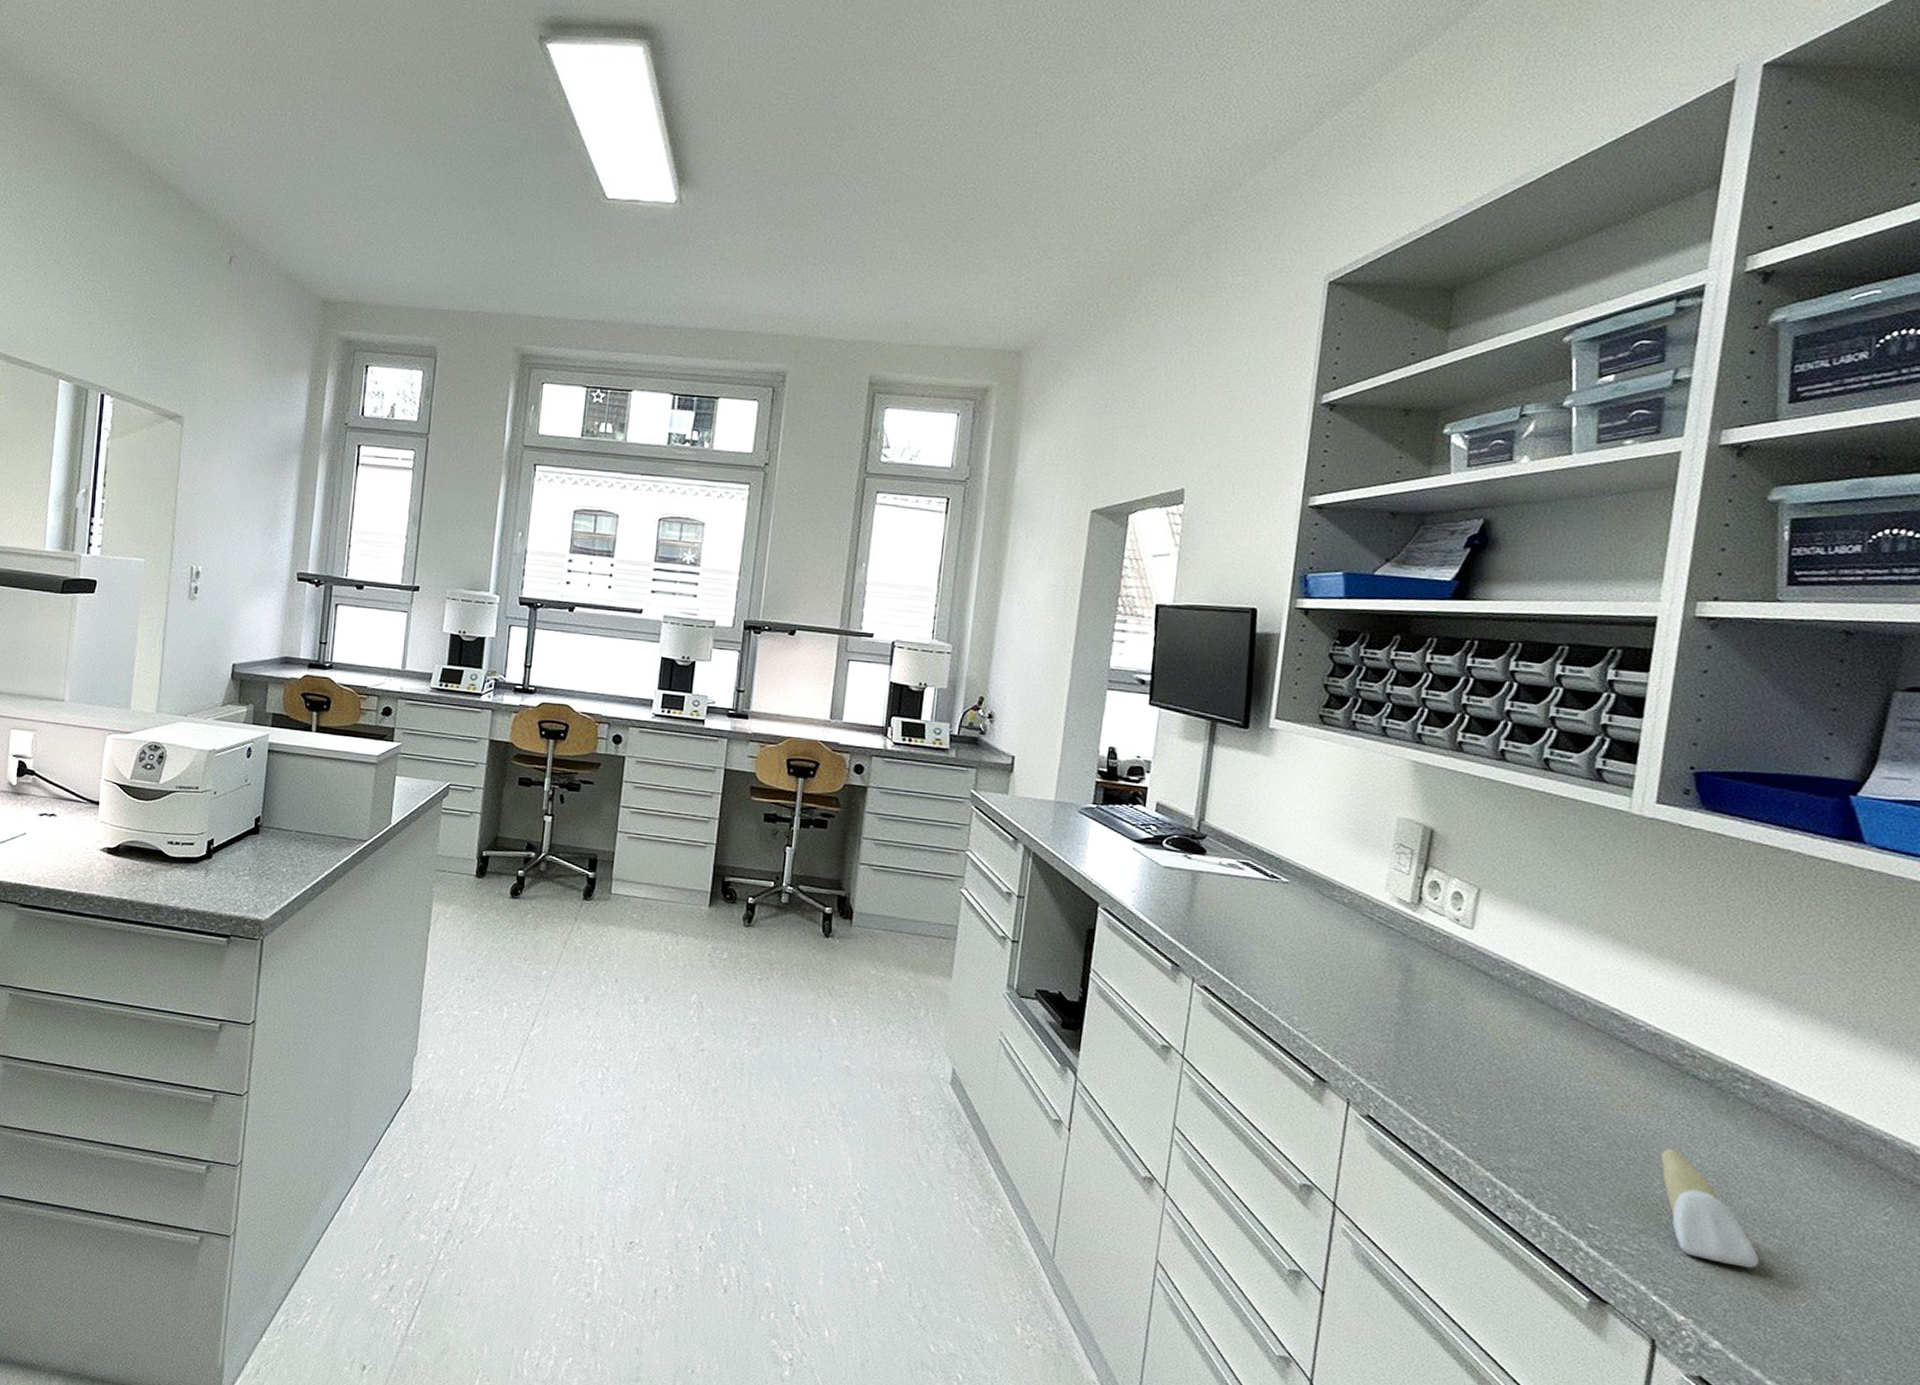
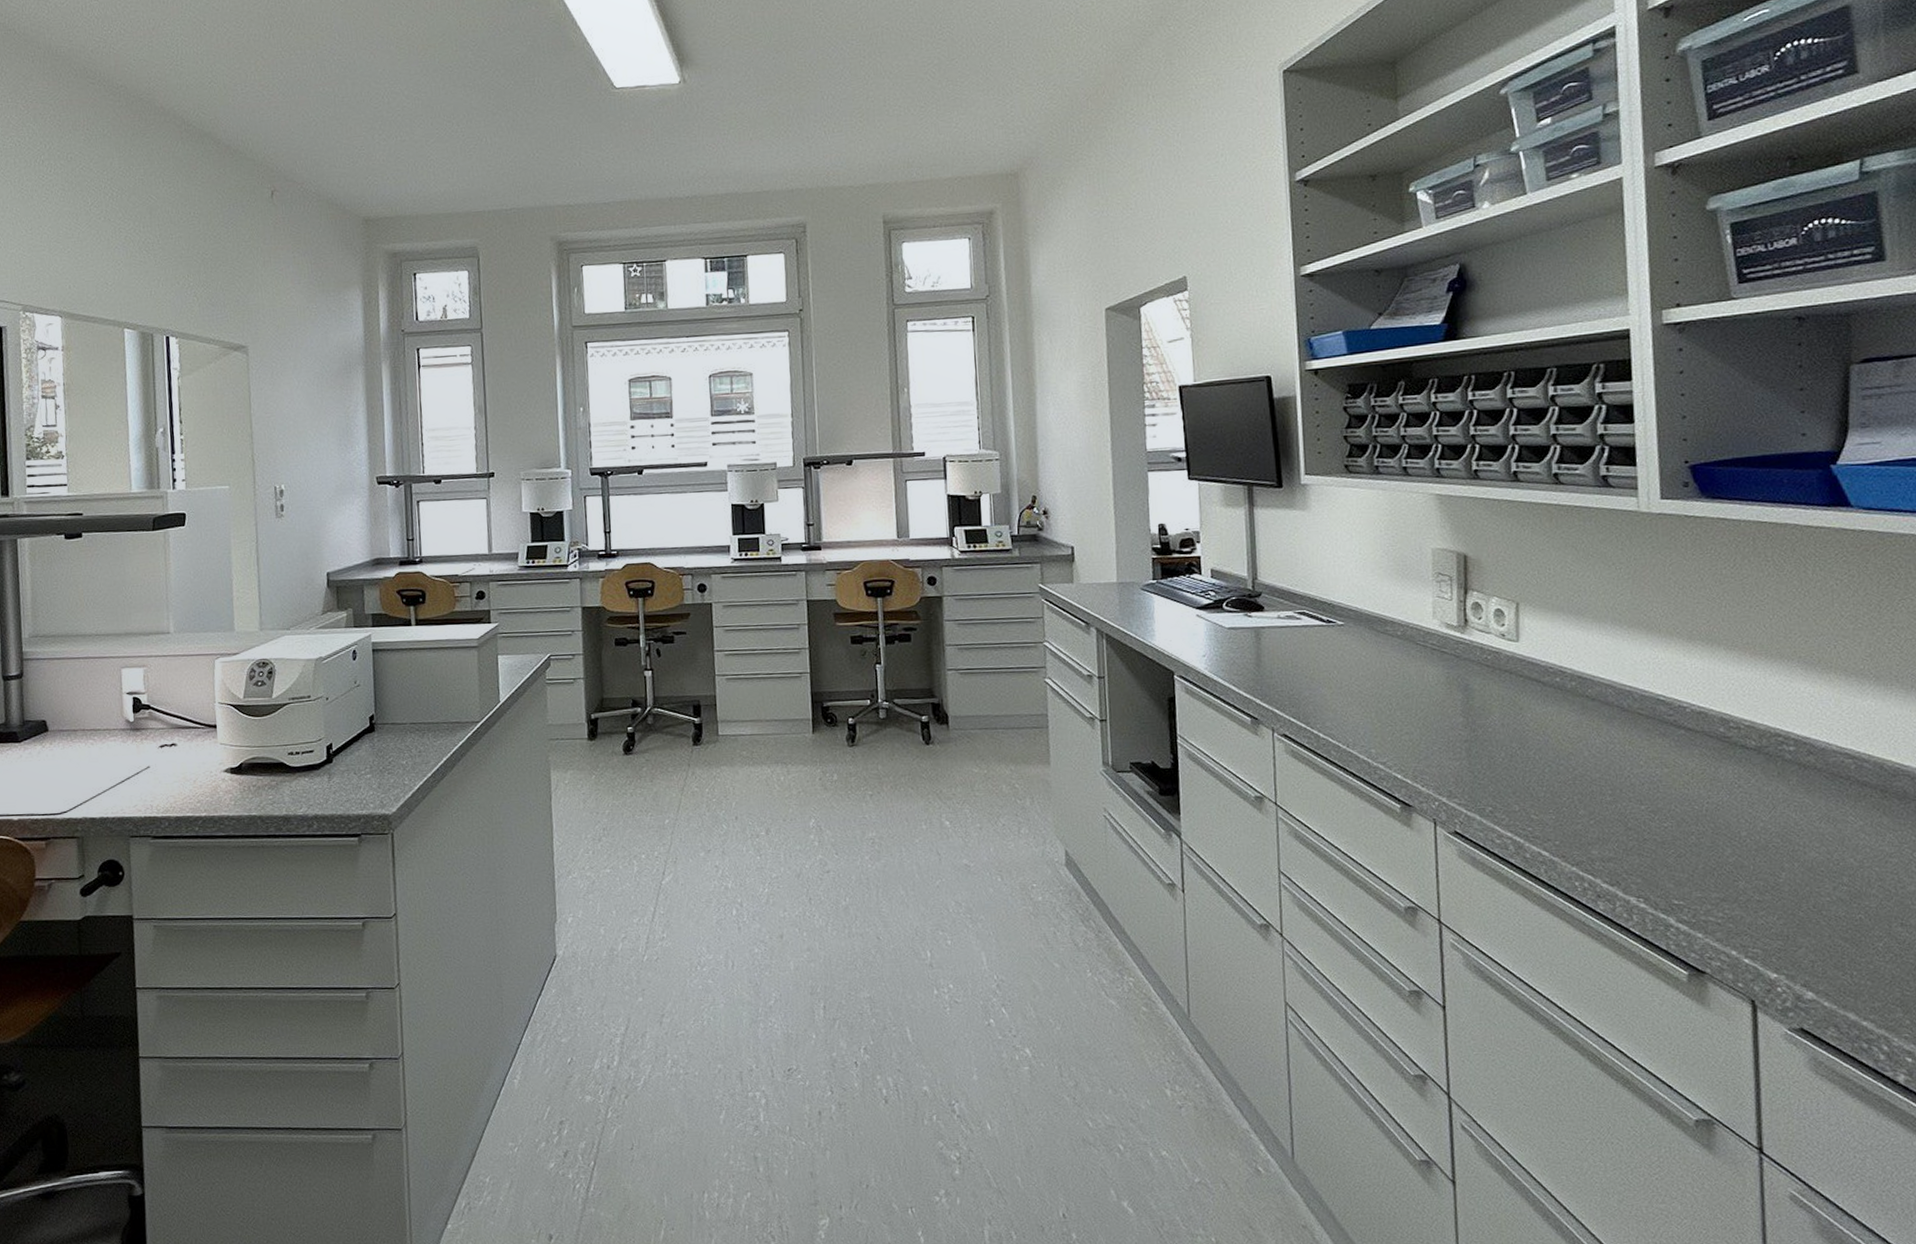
dental model: present [1661,1148,1760,1268] -> none [1727,817,1834,918]

